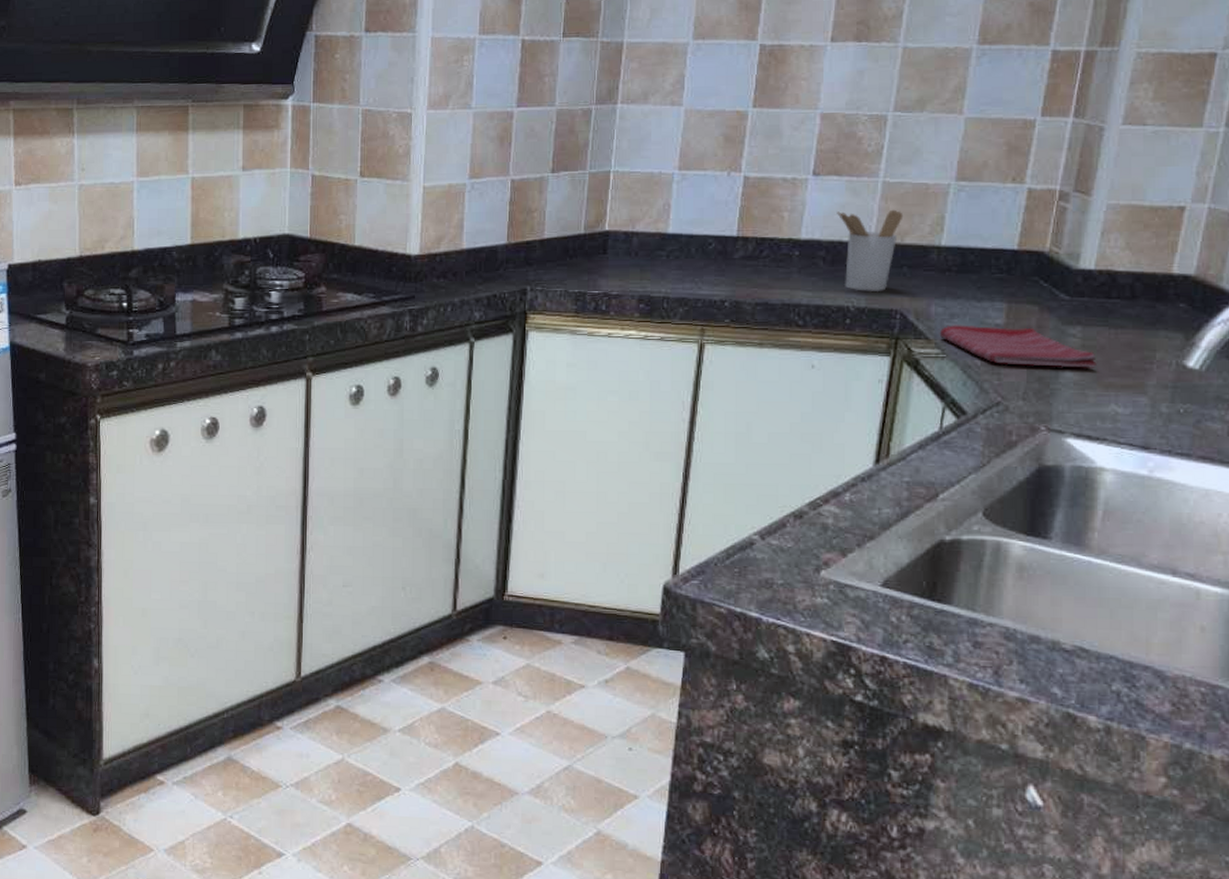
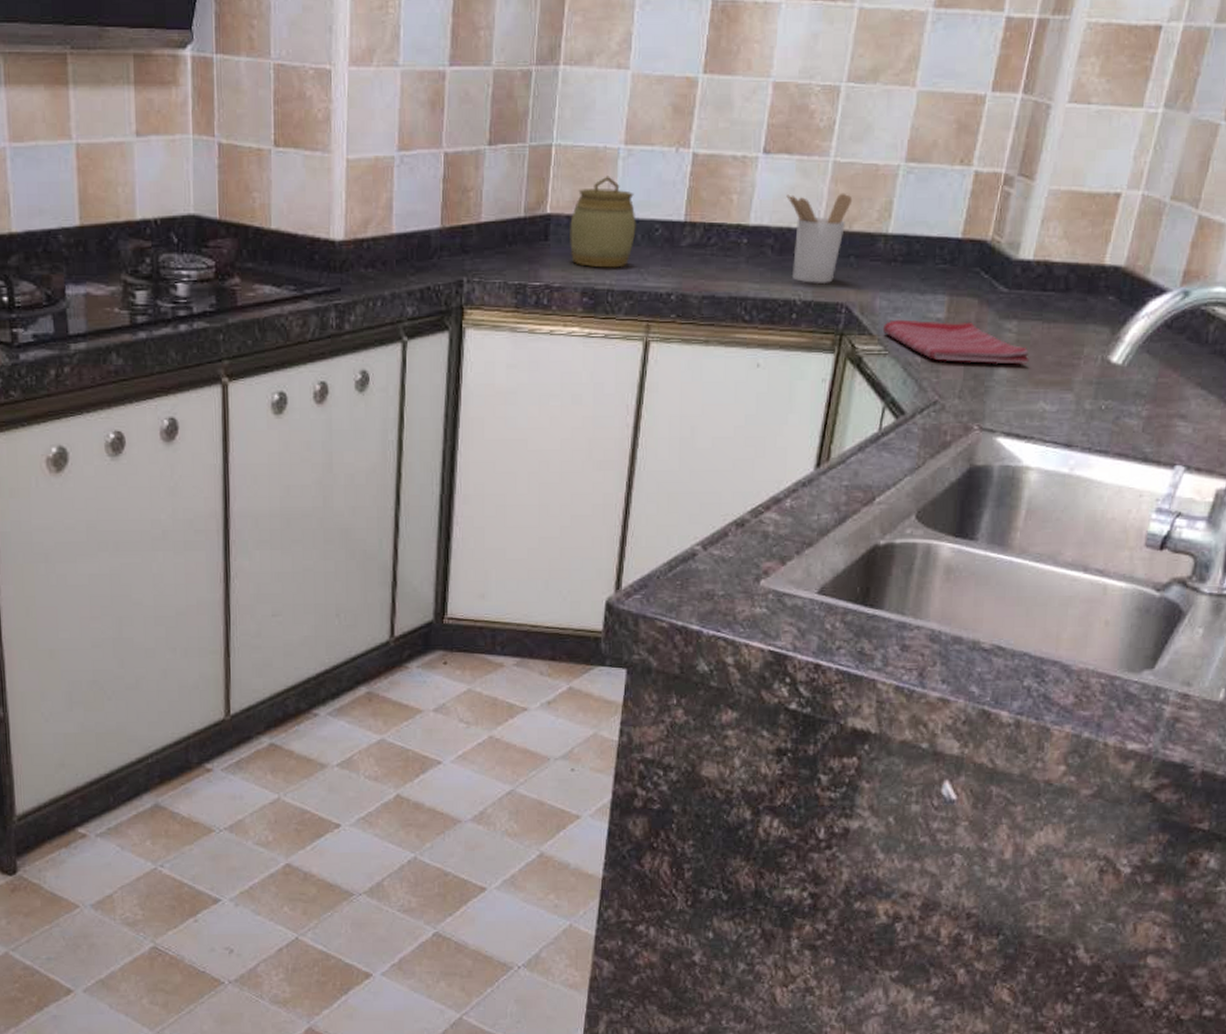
jar: none [627,197,690,278] -> present [570,176,636,268]

